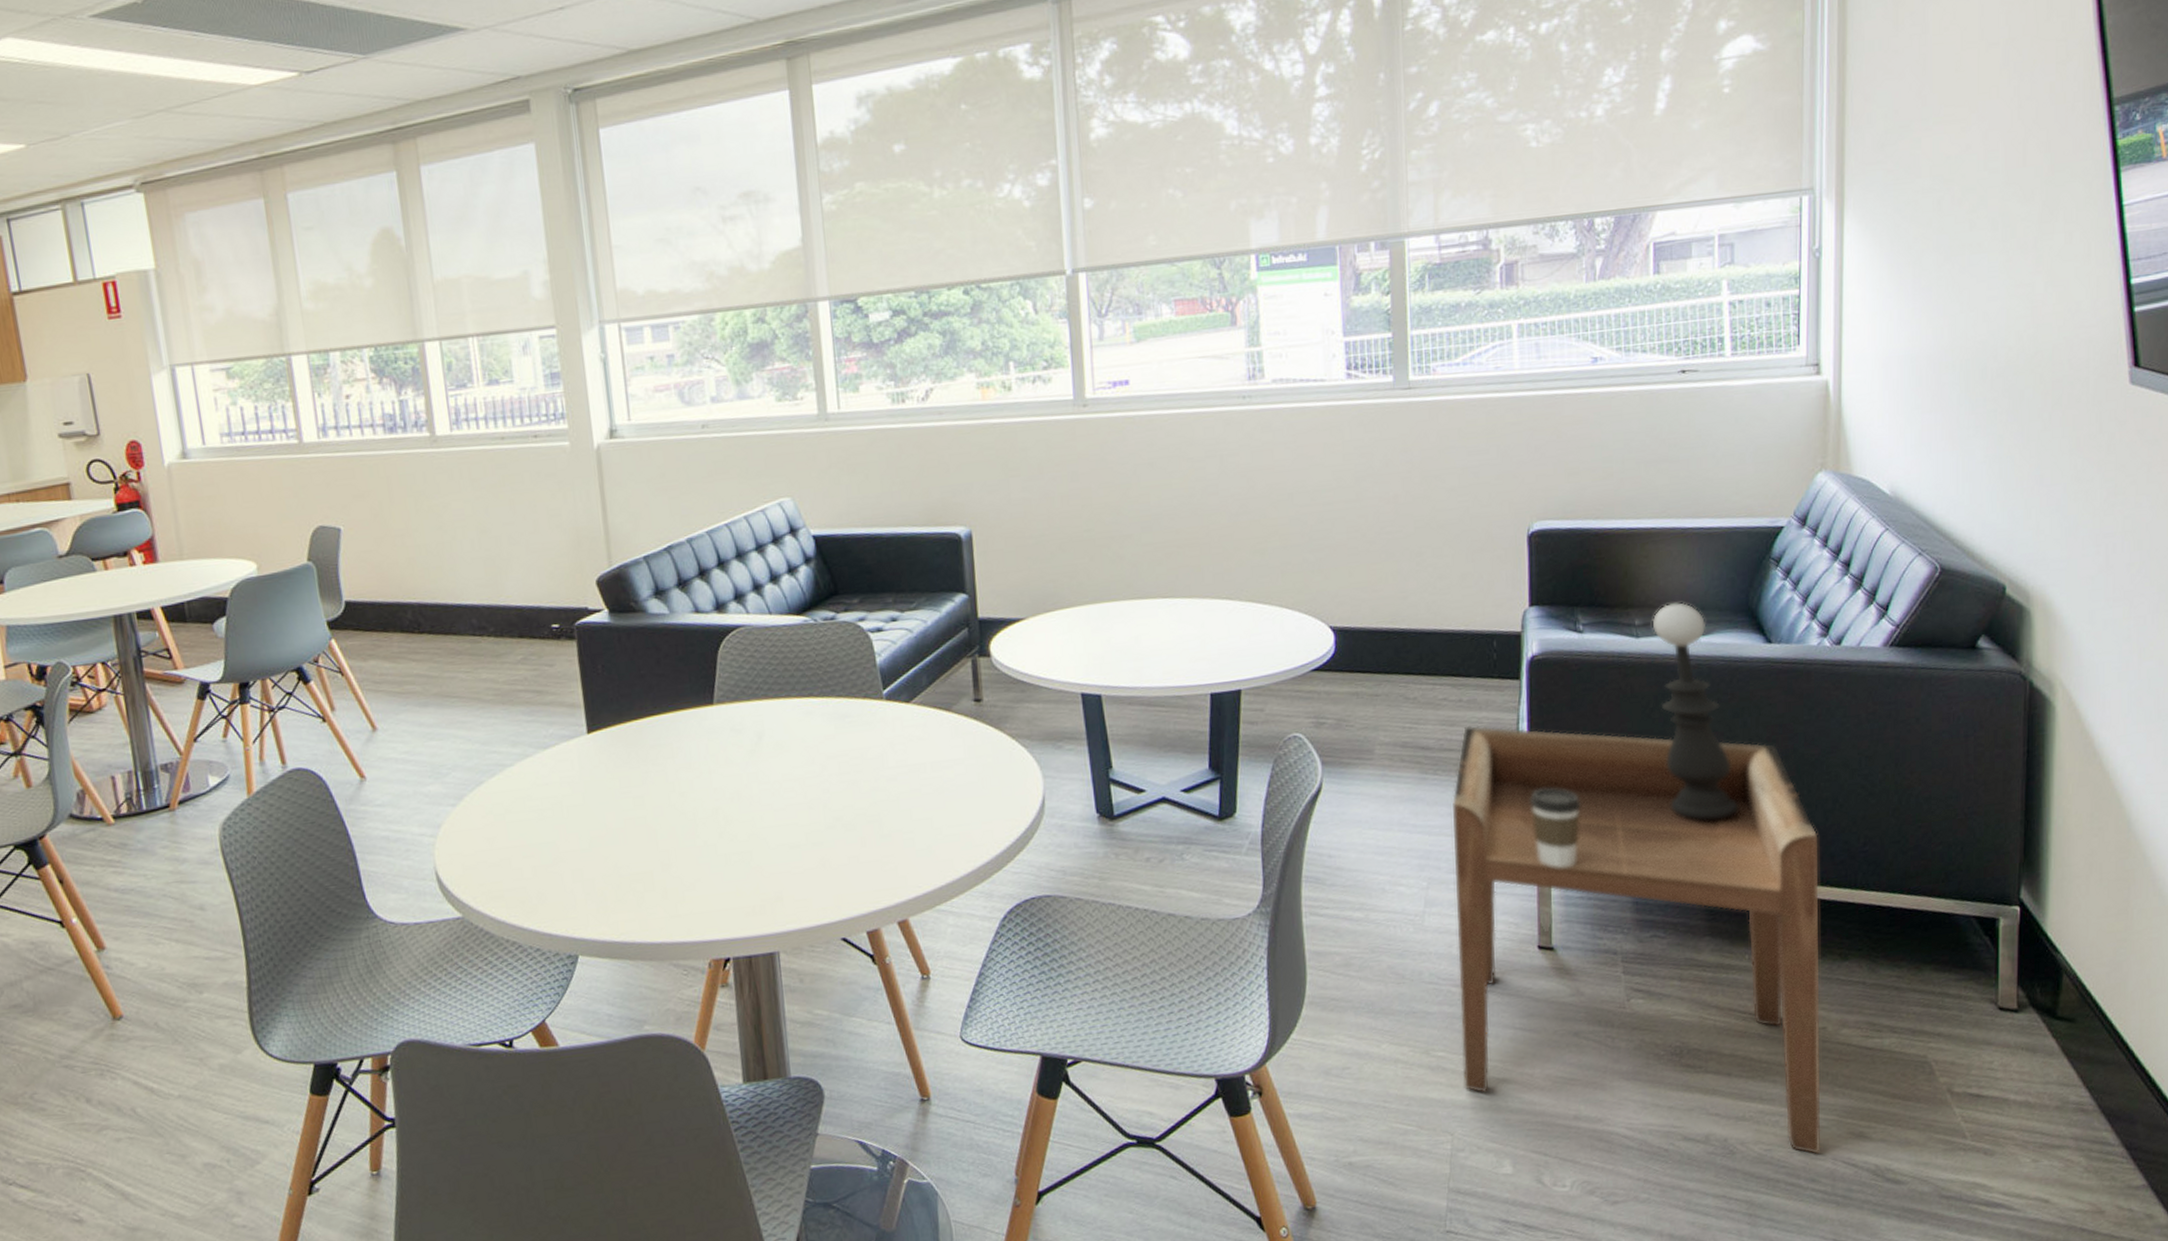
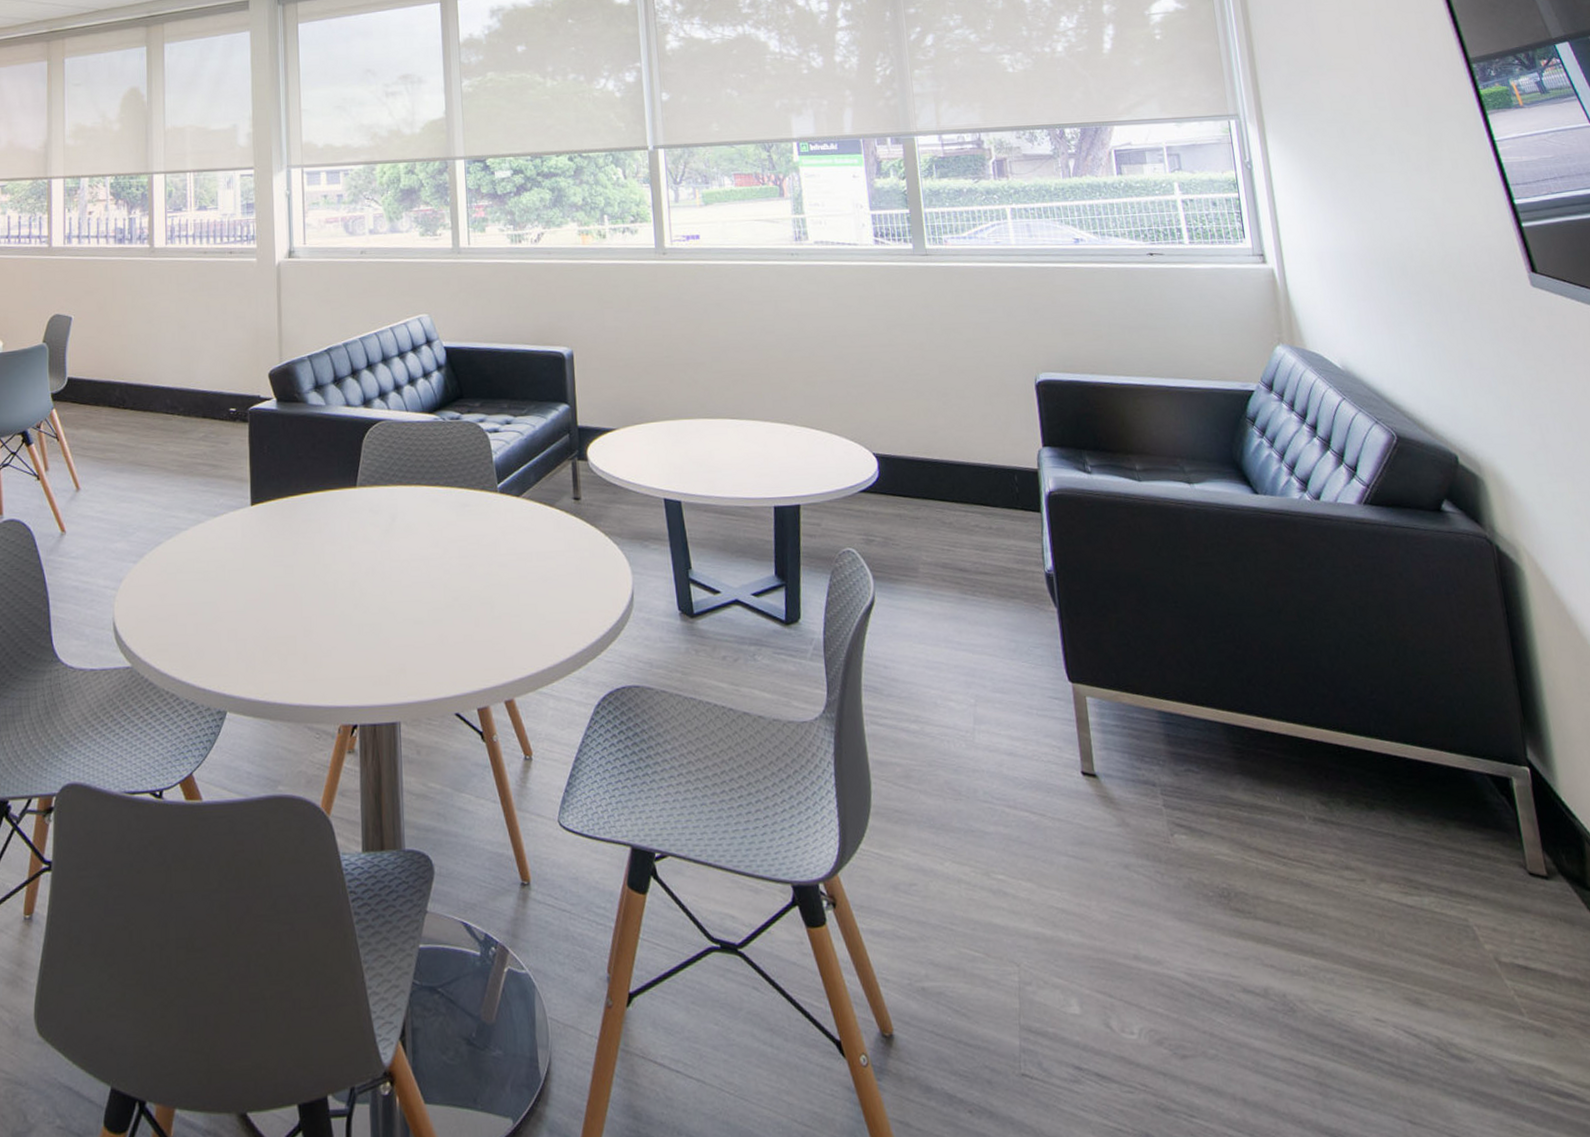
side table: present [1452,725,1821,1154] -> none [991,551,1380,1020]
coffee cup: present [1530,788,1581,868] -> none [1060,616,1108,695]
table lamp: present [1652,602,1738,820] -> none [1150,452,1250,658]

